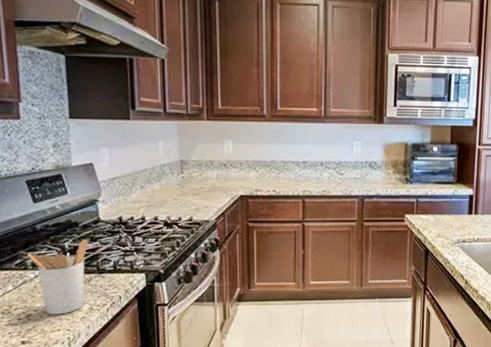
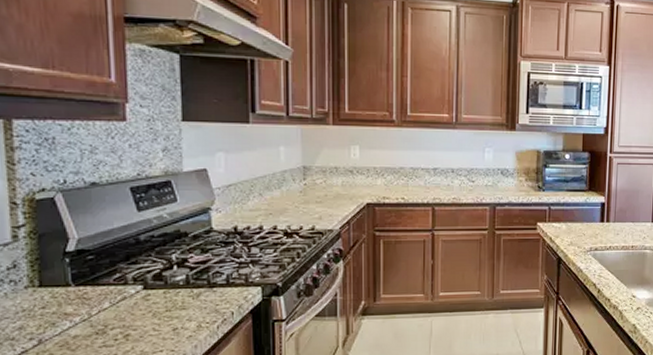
utensil holder: present [27,239,89,315] -> none [128,250,199,334]

